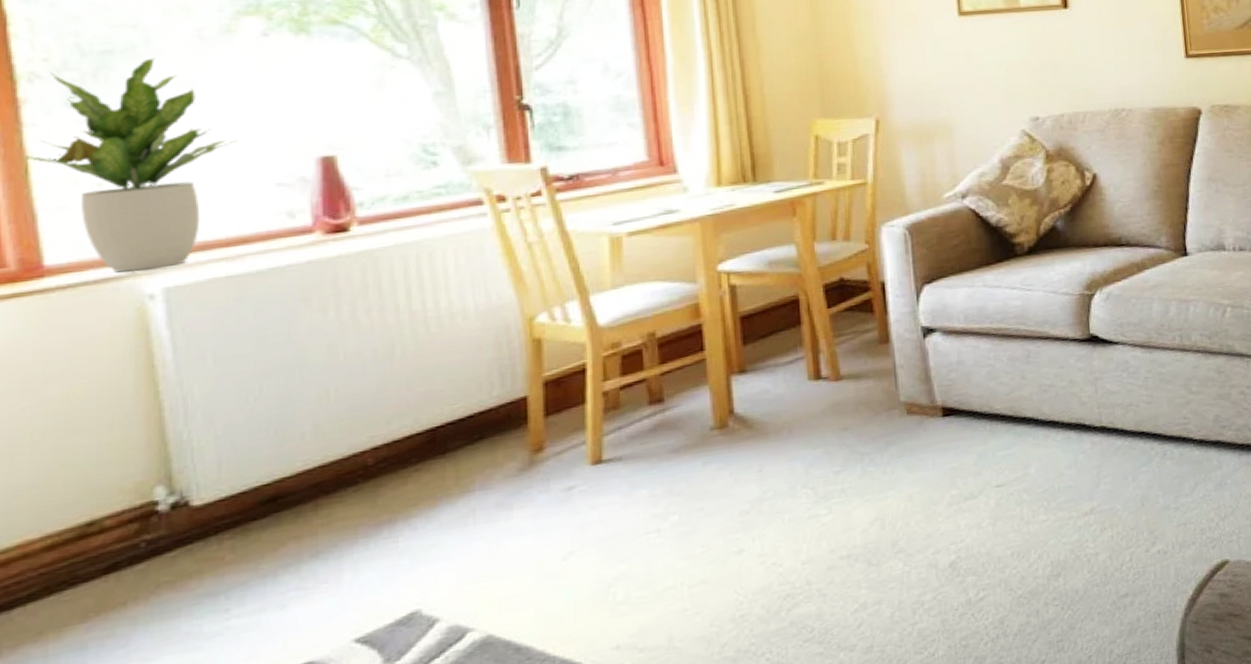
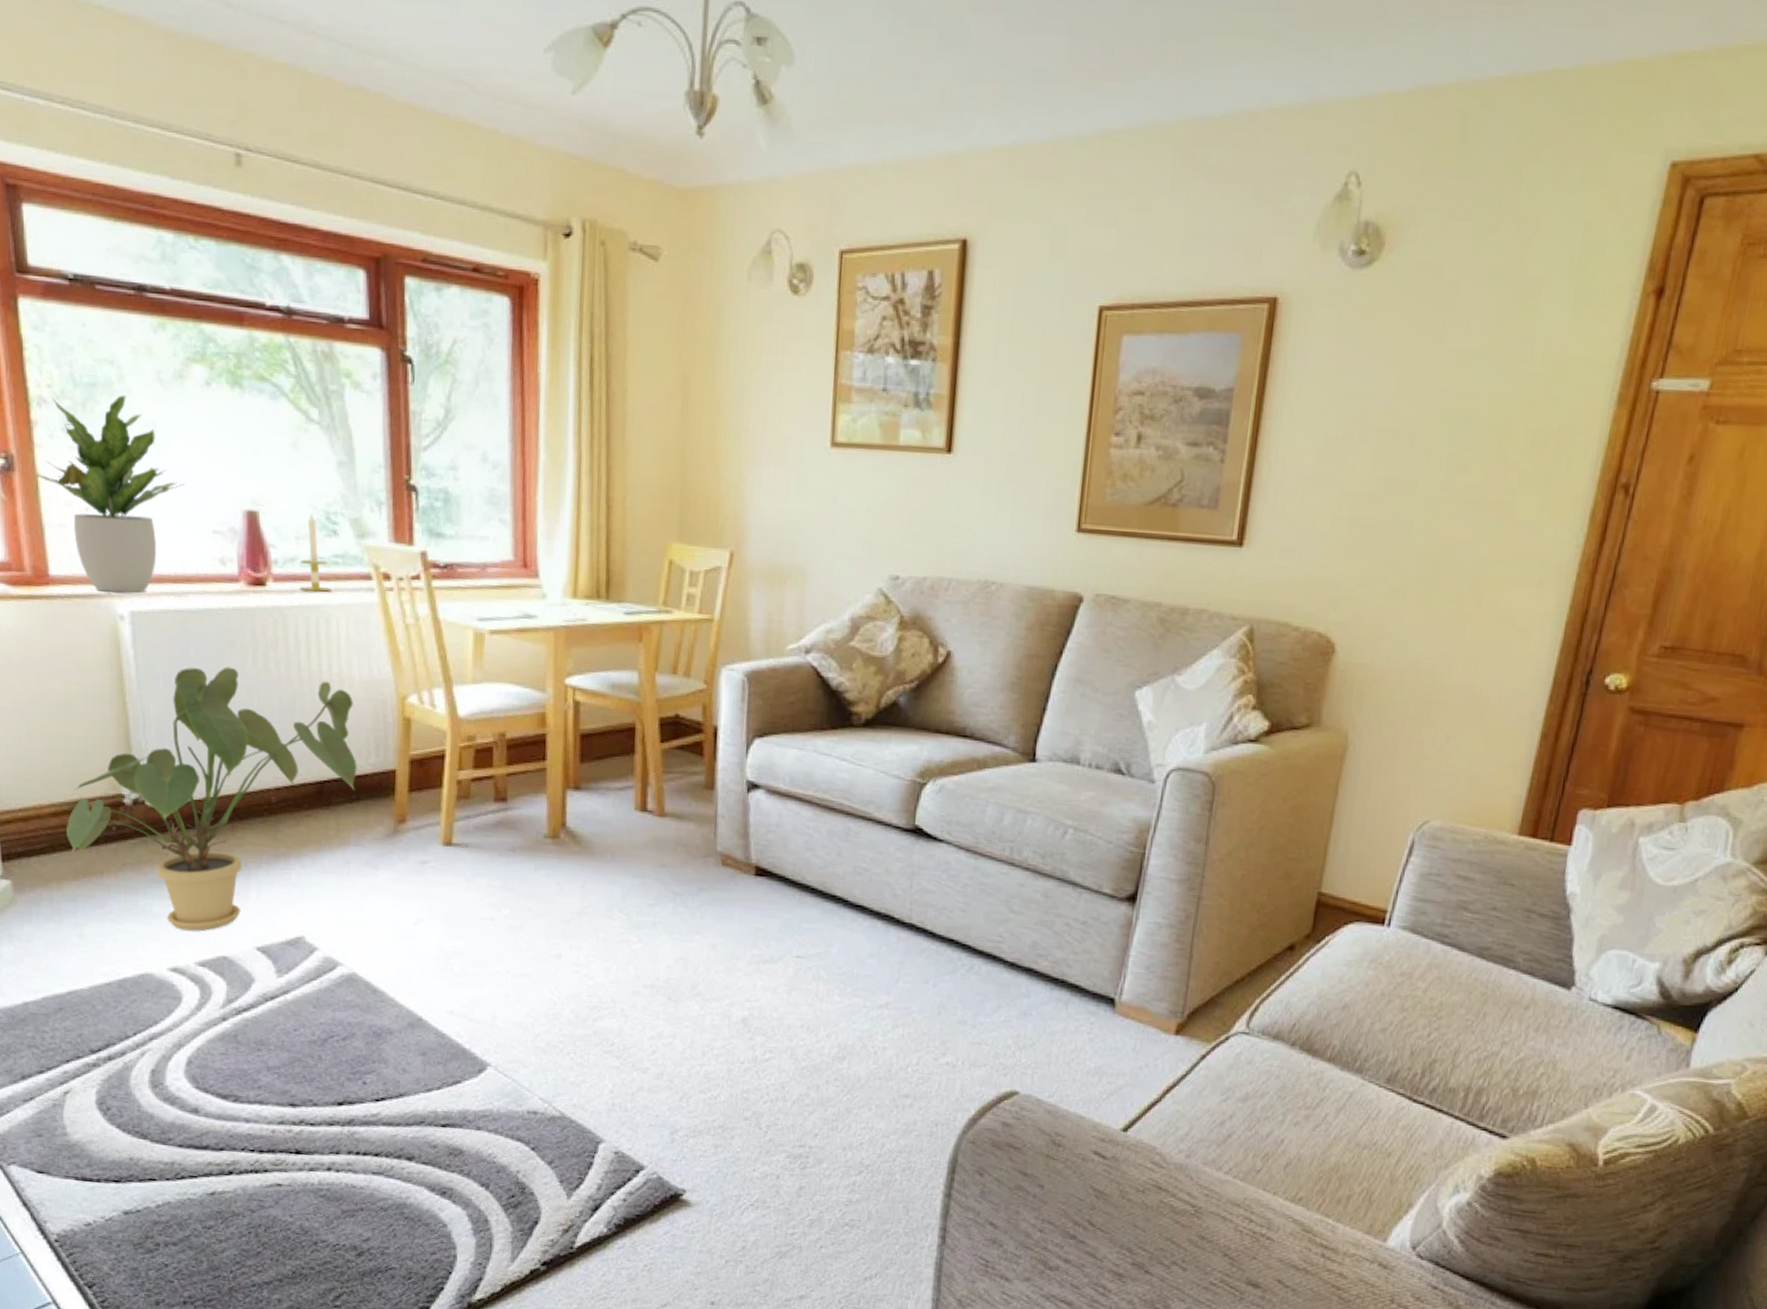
house plant: none [68,318,478,645] -> present [65,667,357,931]
candle: none [393,149,433,229] -> present [300,514,331,592]

